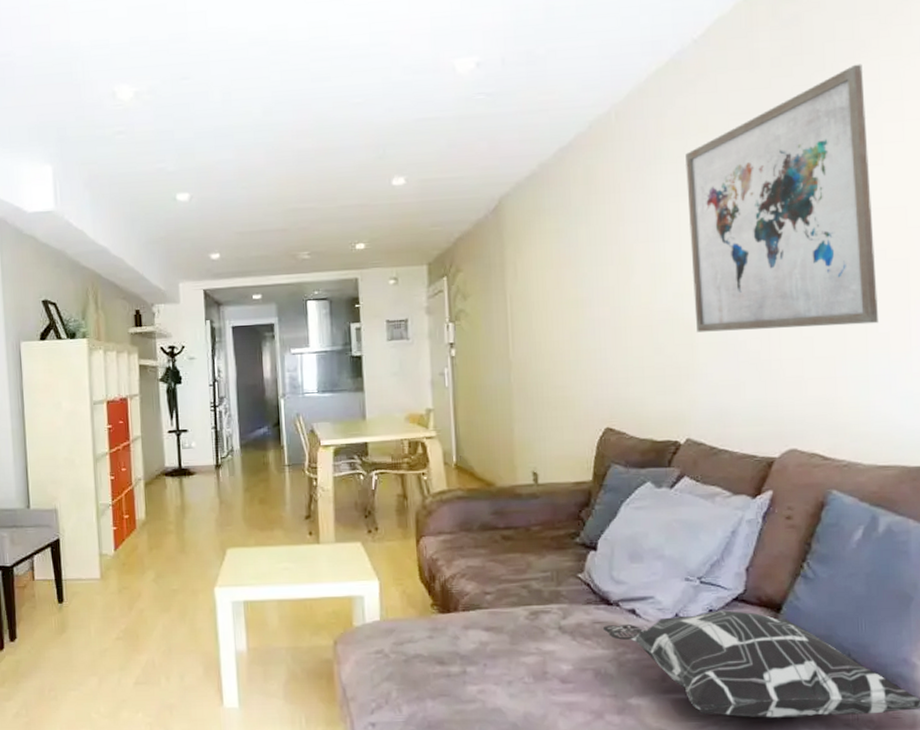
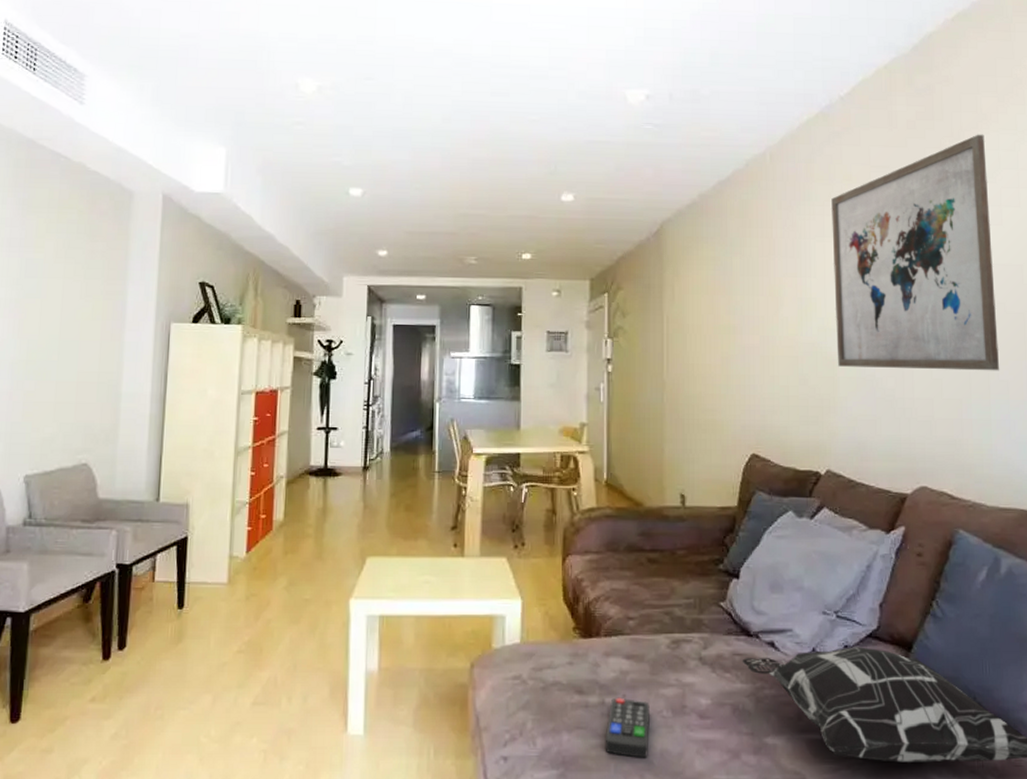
remote control: none [468,666,513,721] -> present [605,697,651,758]

